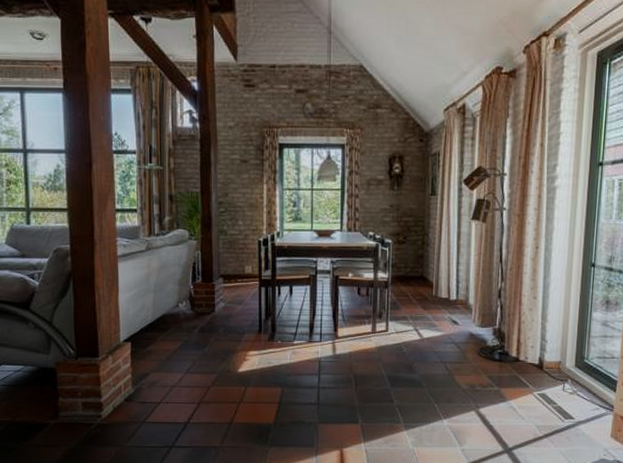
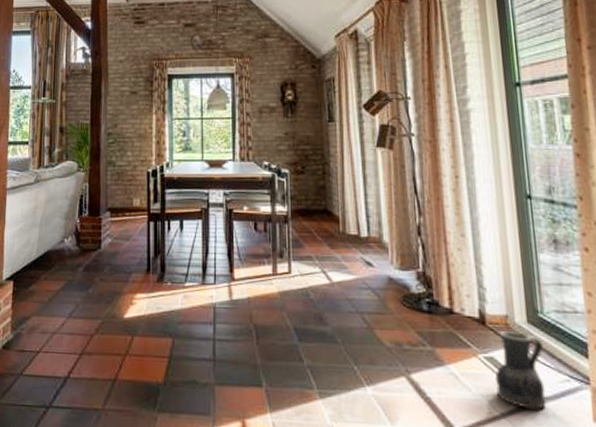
vase: none [544,373,584,430] -> present [495,330,547,410]

